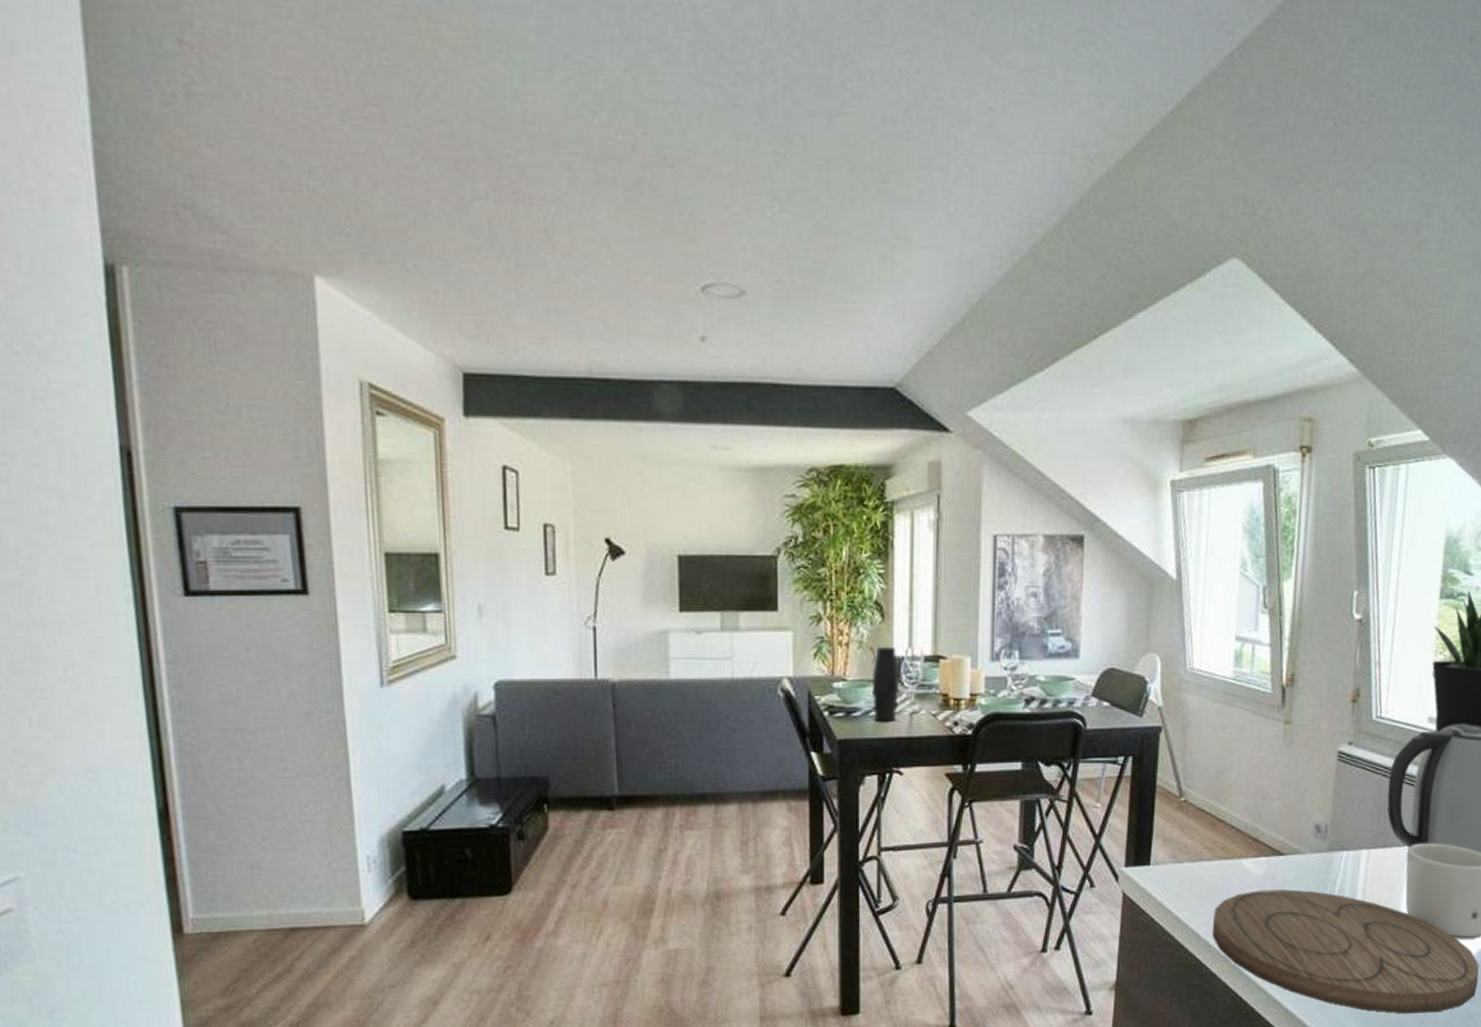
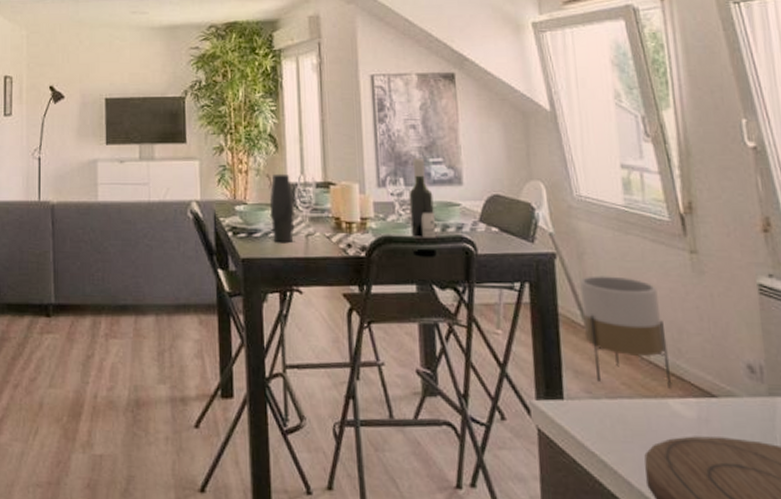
bottle: none [1021,630,1048,735] -> present [409,159,437,258]
planter: none [1178,747,1251,851] -> present [579,275,673,390]

